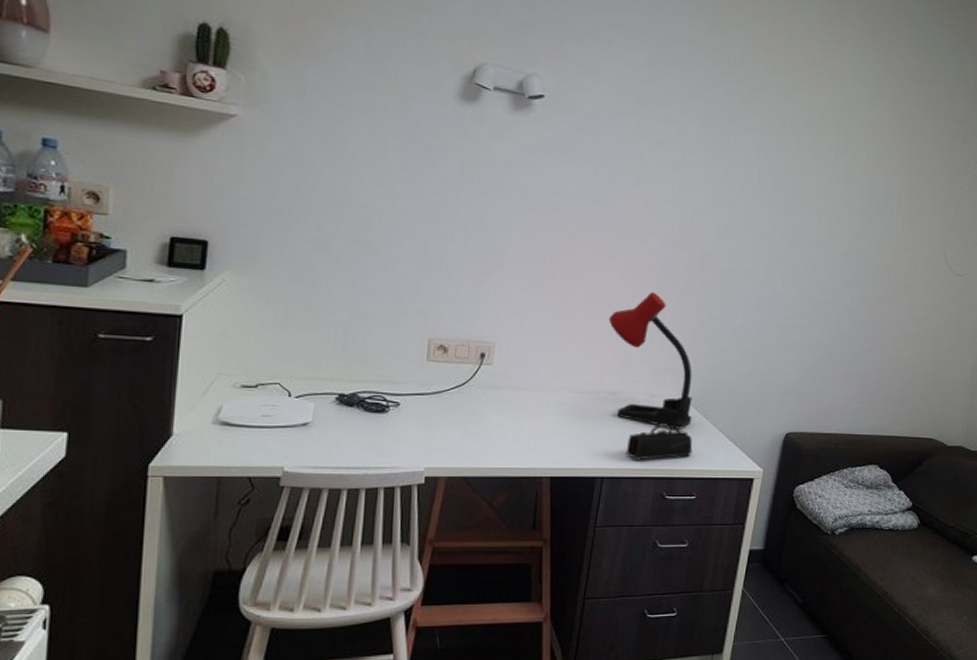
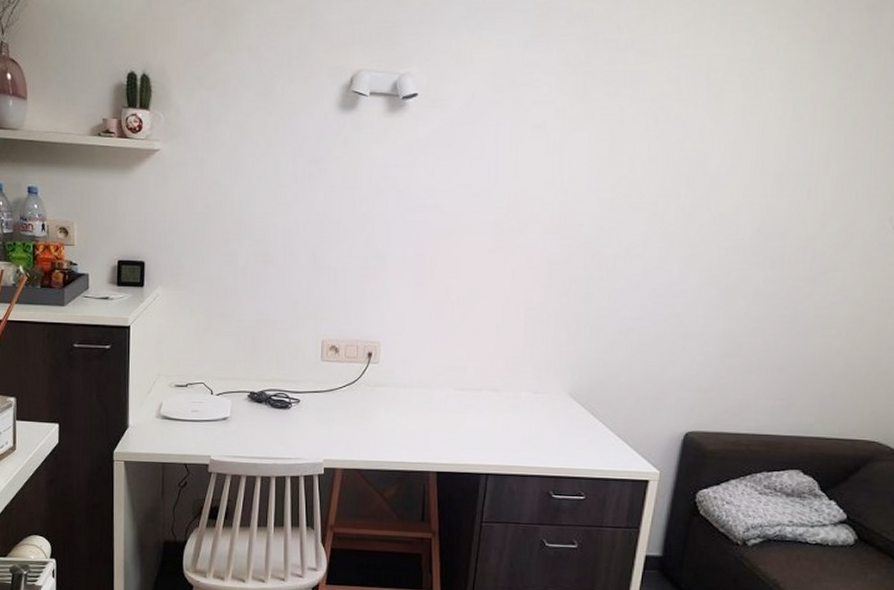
desk lamp: present [609,292,692,430] -> none [489,285,579,427]
pencil case: present [626,424,693,460] -> none [510,421,580,458]

